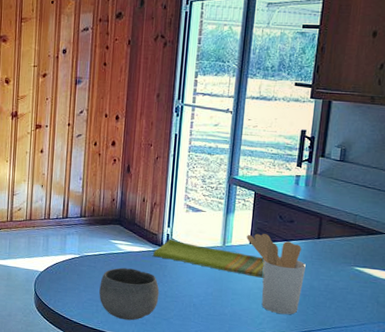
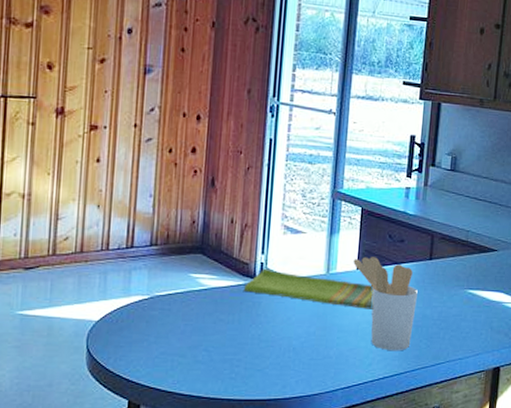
bowl: present [99,267,160,321] -> none [175,308,252,376]

